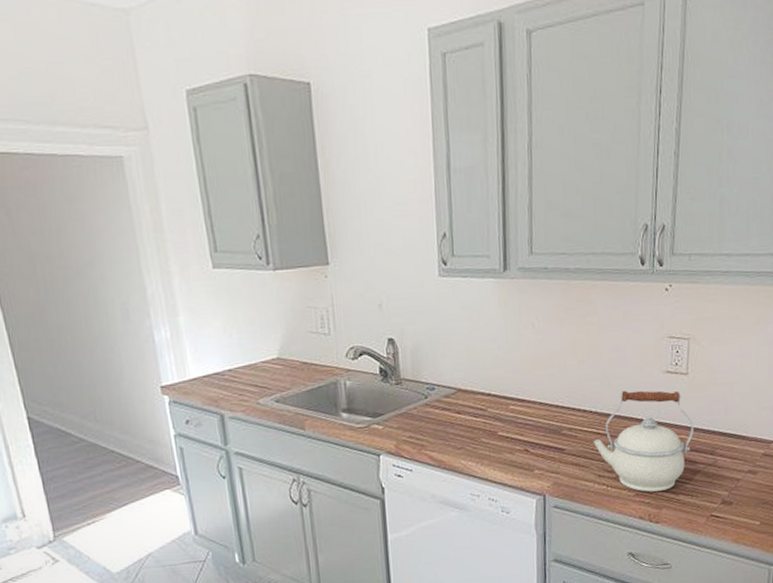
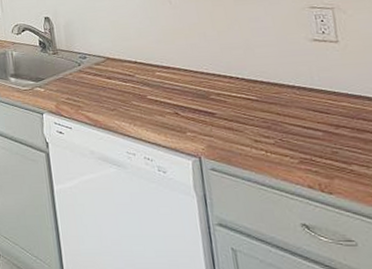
kettle: present [593,390,693,492] -> none [244,58,357,160]

